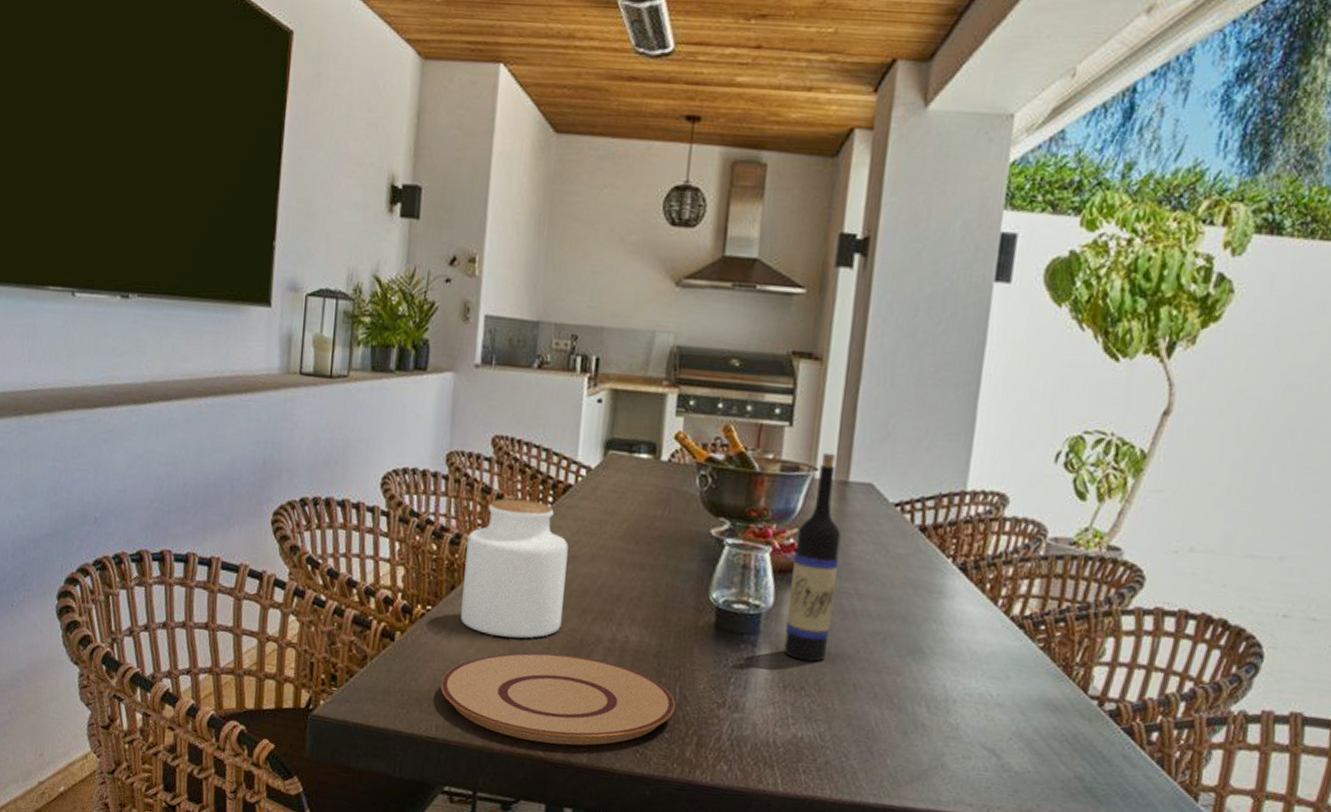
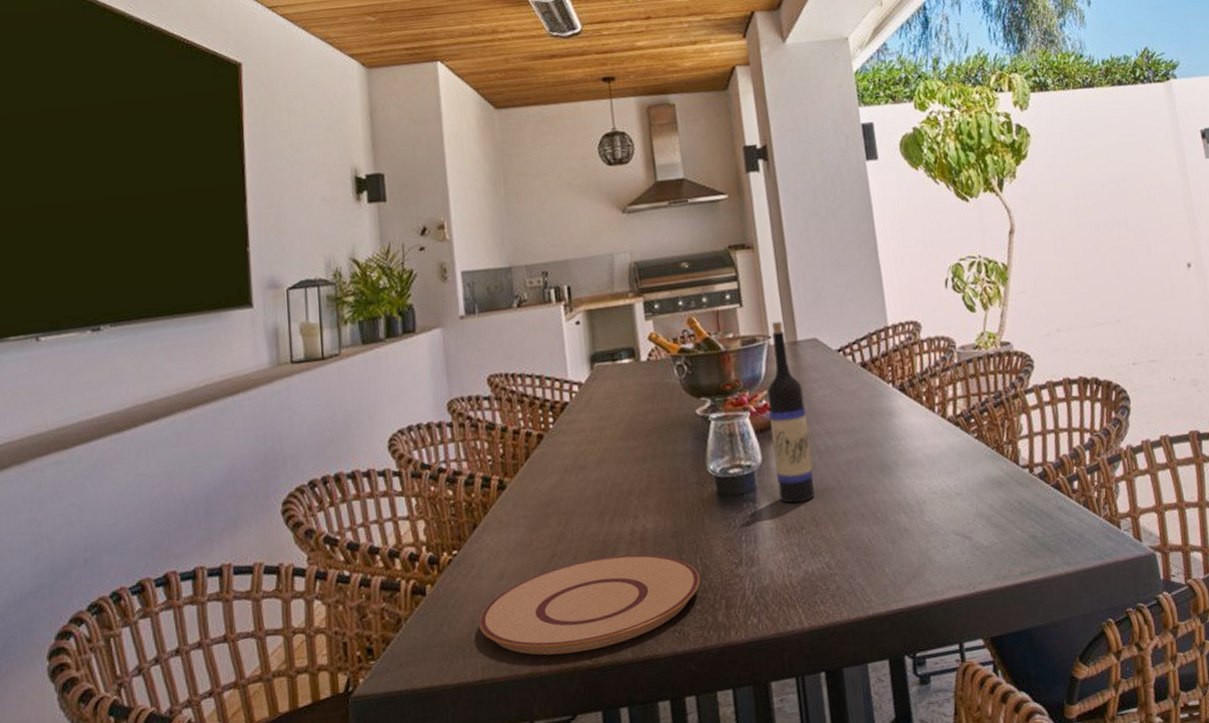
jar: present [461,499,569,638] -> none [480,425,583,562]

